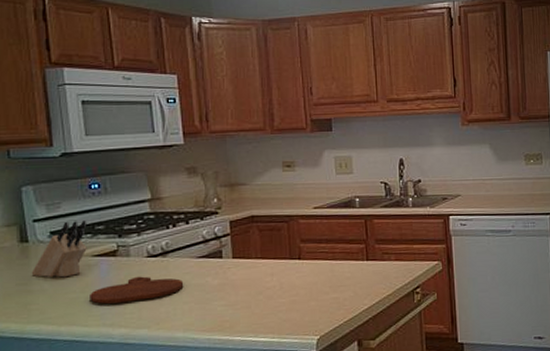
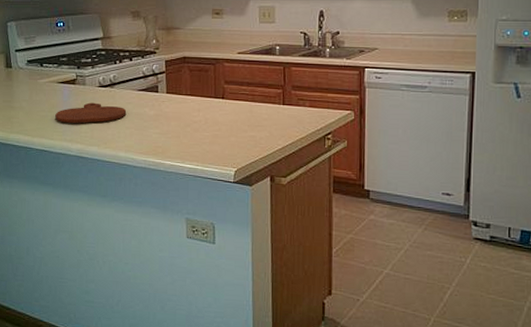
knife block: present [31,220,87,278] -> none [13,53,54,99]

